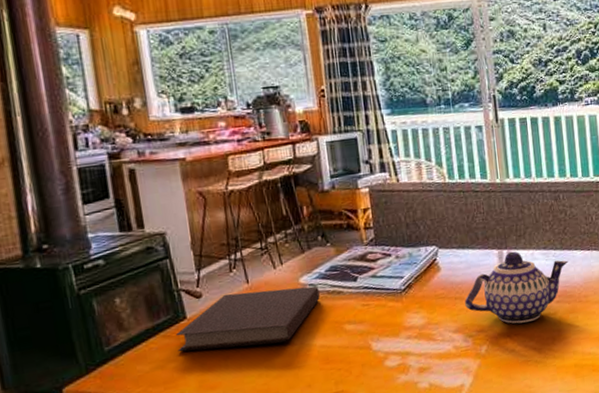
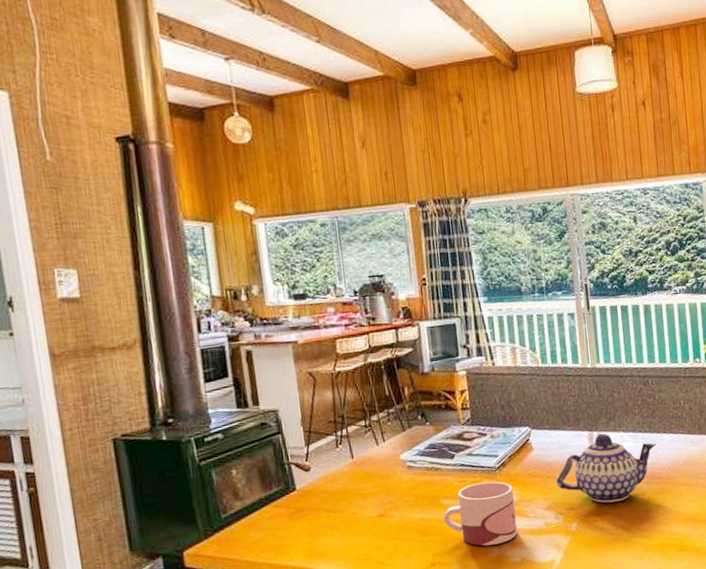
notebook: present [175,286,320,352] -> none [285,462,419,521]
mug: none [347,304,425,372] -> present [444,481,517,546]

